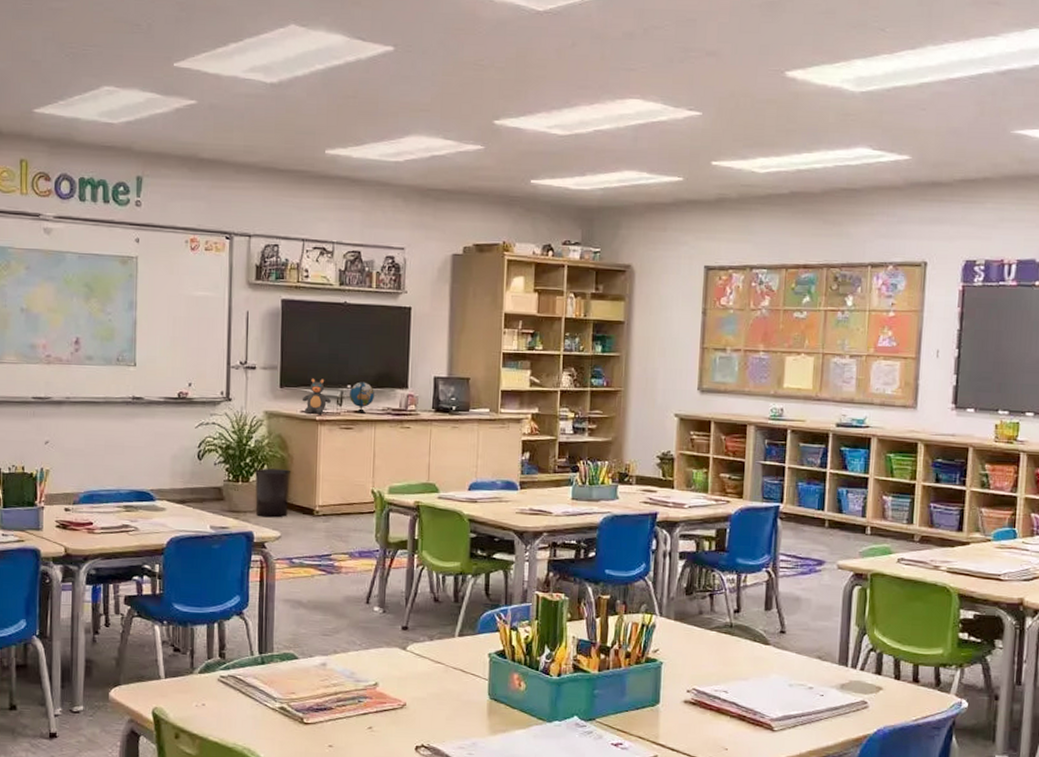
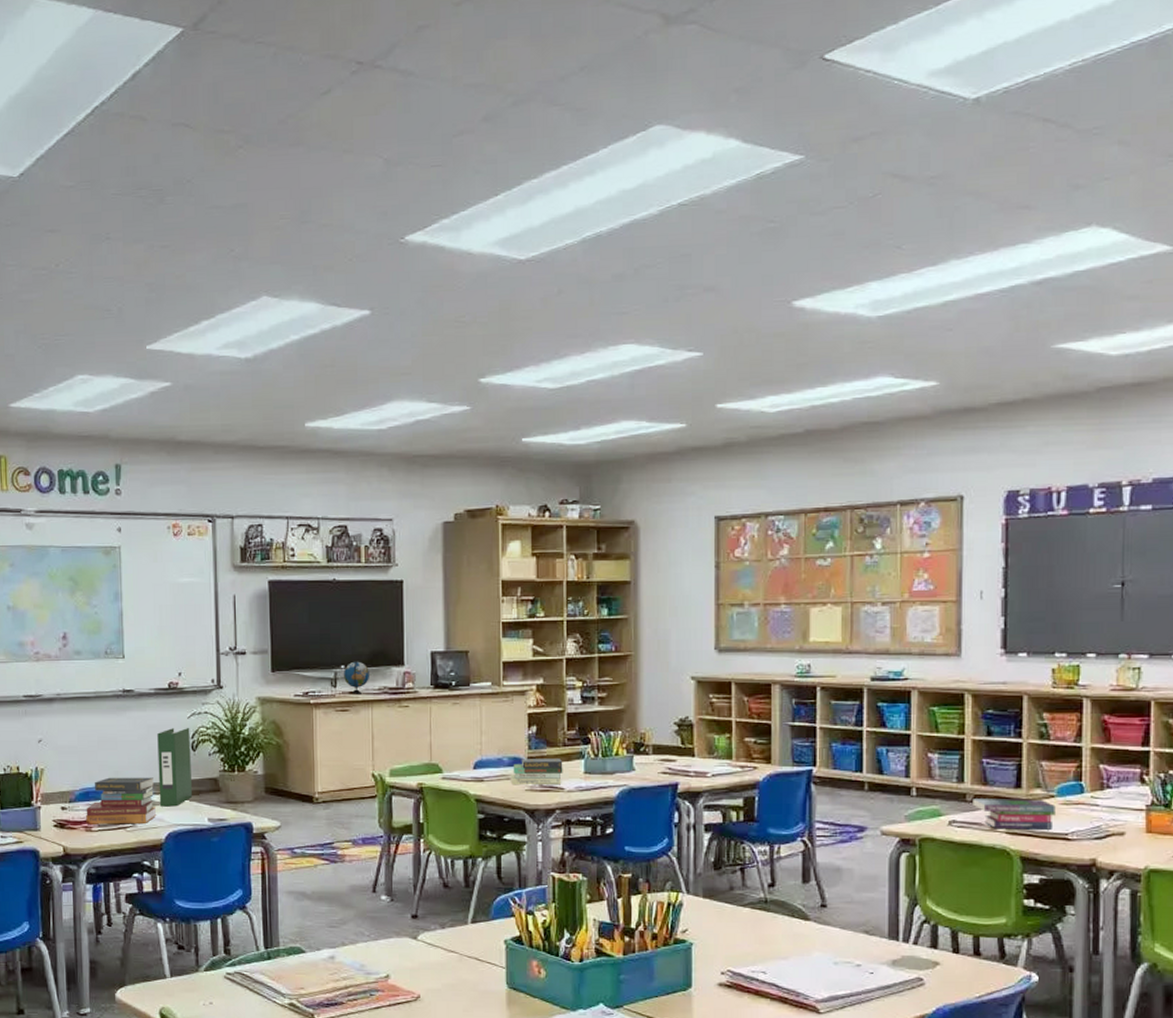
books: none [89,481,160,528] -> present [86,777,157,824]
binder: none [163,436,197,513] -> present [157,727,193,807]
waste bin: present [254,468,292,518] -> none [249,756,288,807]
stuffed animal: present [302,378,331,415] -> none [294,660,325,699]
books: none [502,483,553,509] -> present [510,759,563,785]
books: none [919,539,991,571] -> present [973,799,1056,830]

